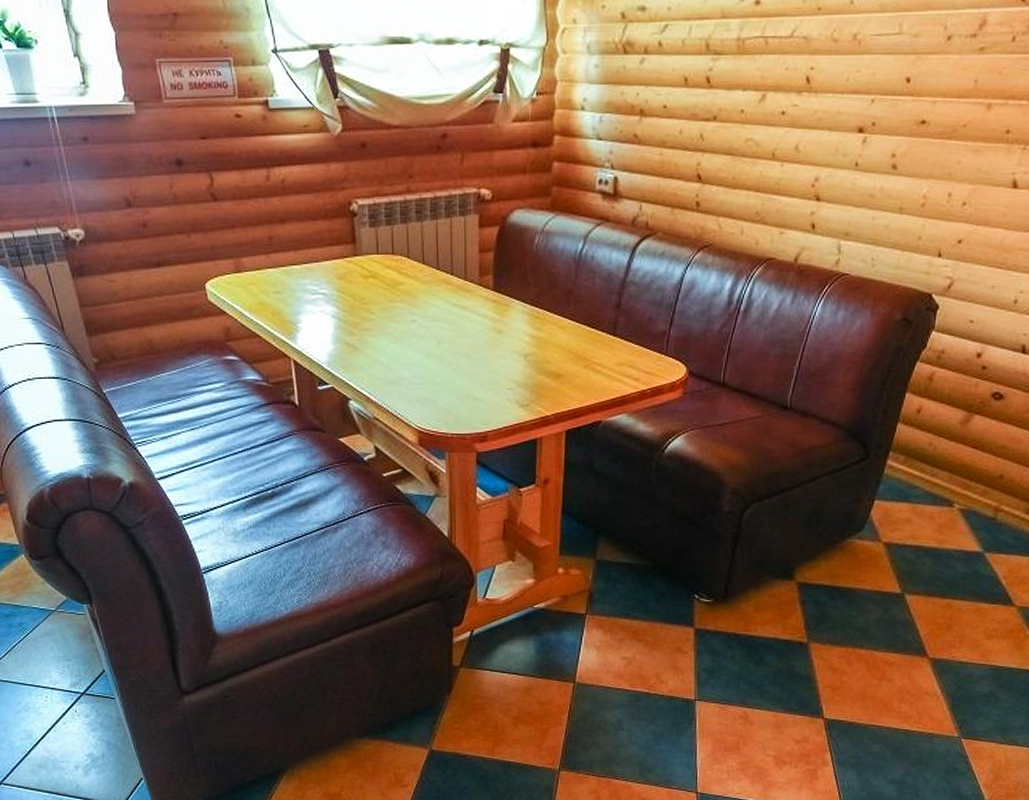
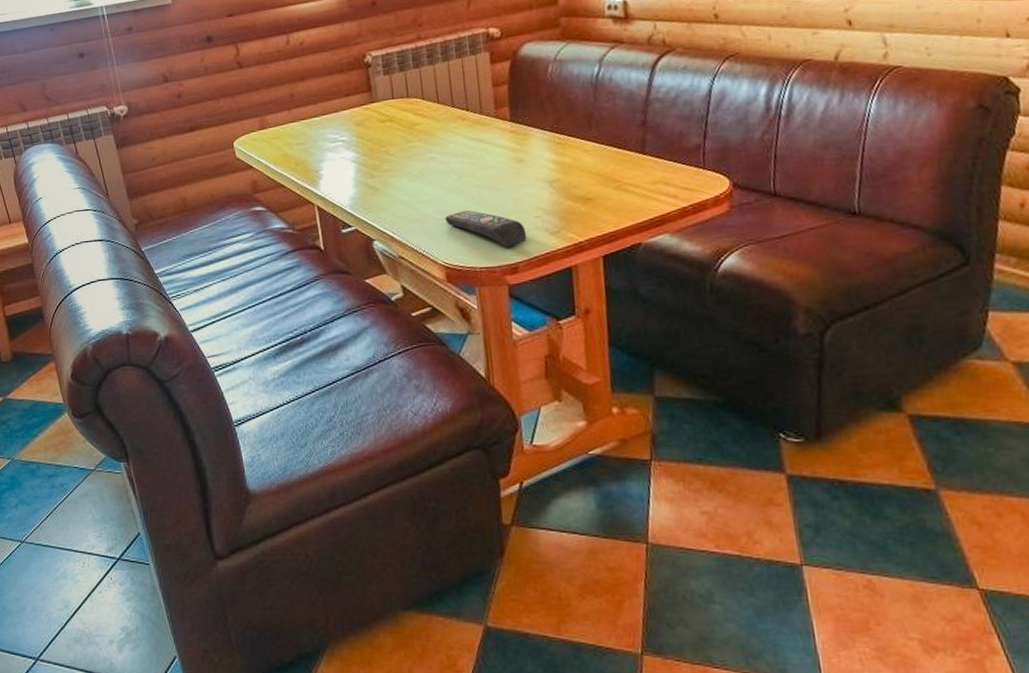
remote control: none [422,376,498,416] -> present [445,209,527,247]

